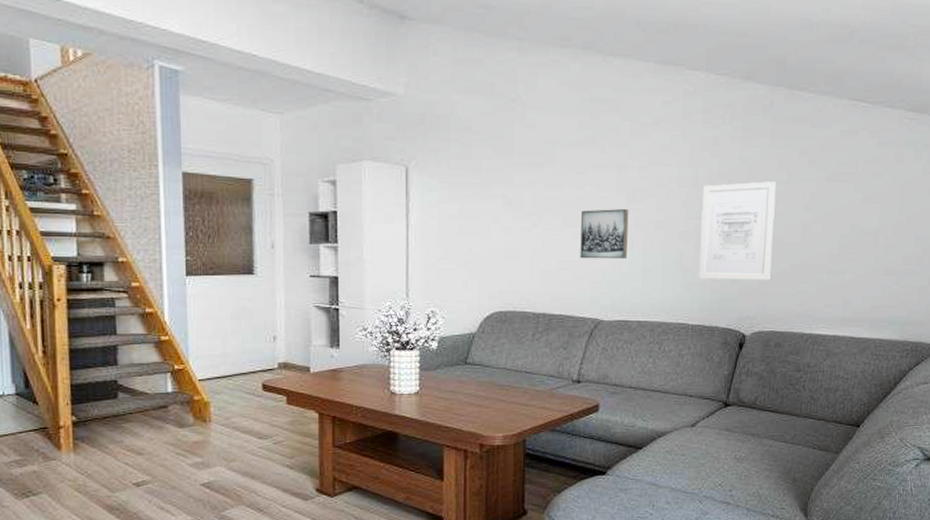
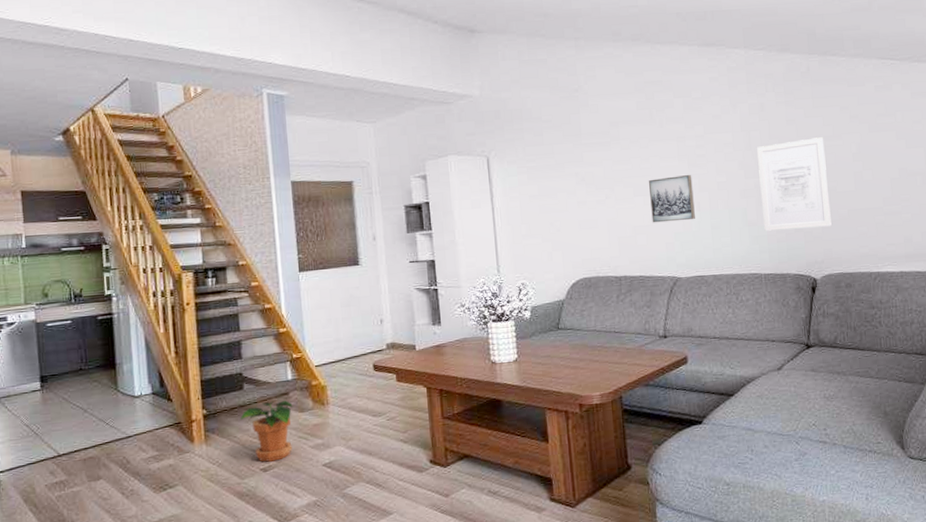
potted plant: none [113,413,172,477] -> present [240,400,293,462]

